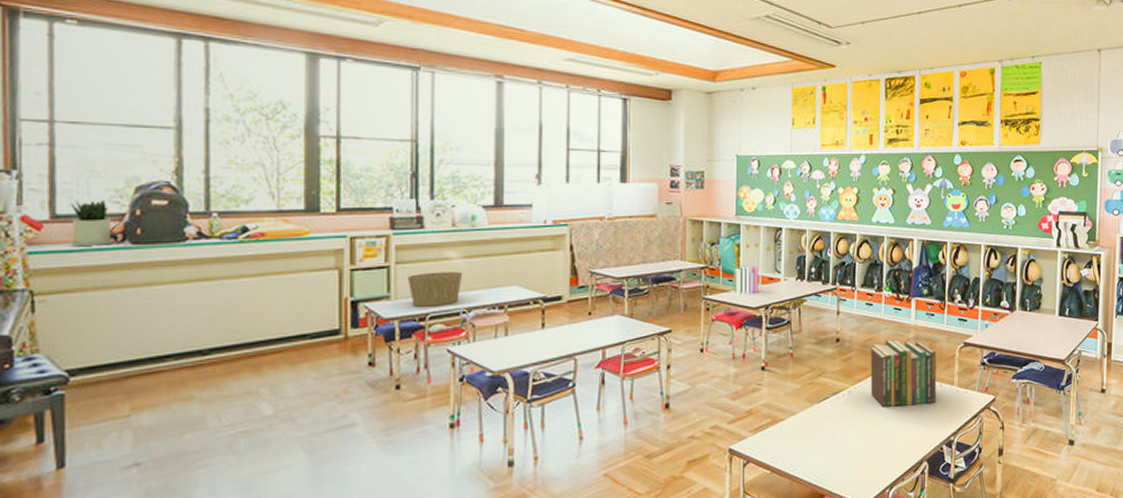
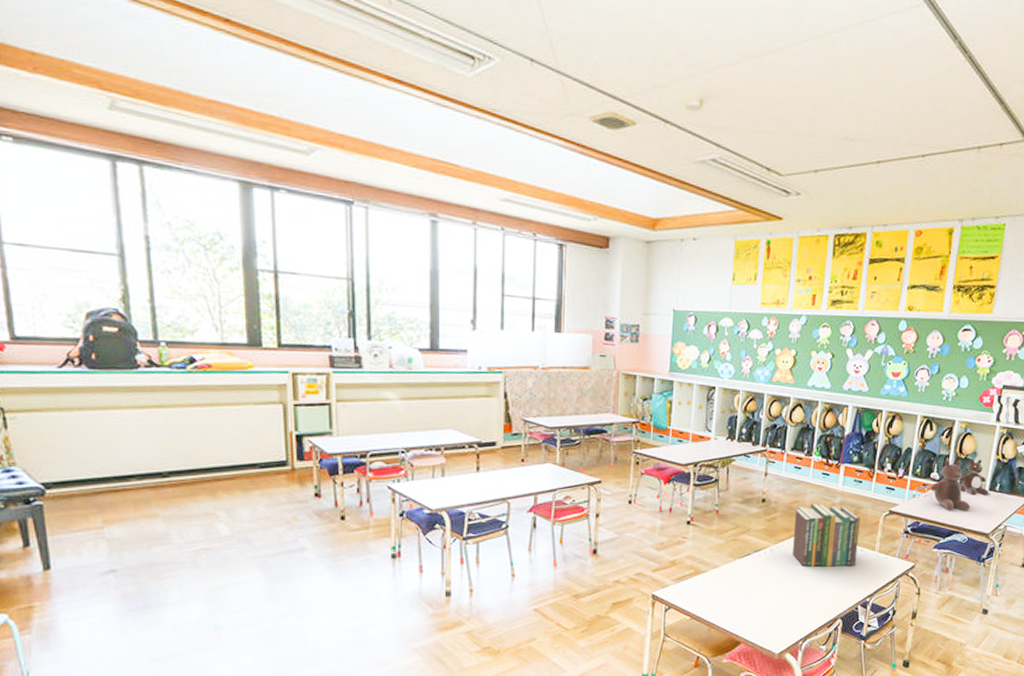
planter: present [70,200,115,247] -> none [28,323,73,369]
basket: present [407,272,463,307] -> none [348,411,401,445]
books: present [733,265,758,293] -> none [663,421,689,450]
stuffed bear: none [1002,287,1043,339] -> present [930,459,971,511]
stuffed animal: none [1029,285,1059,322] -> present [959,459,989,496]

